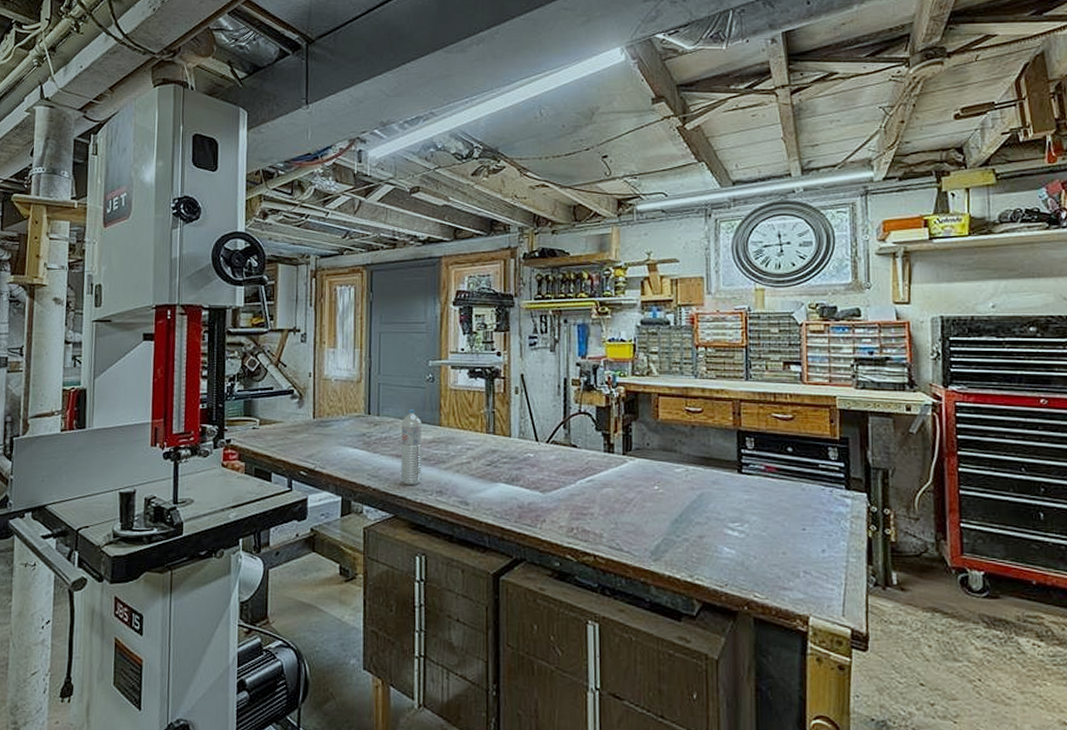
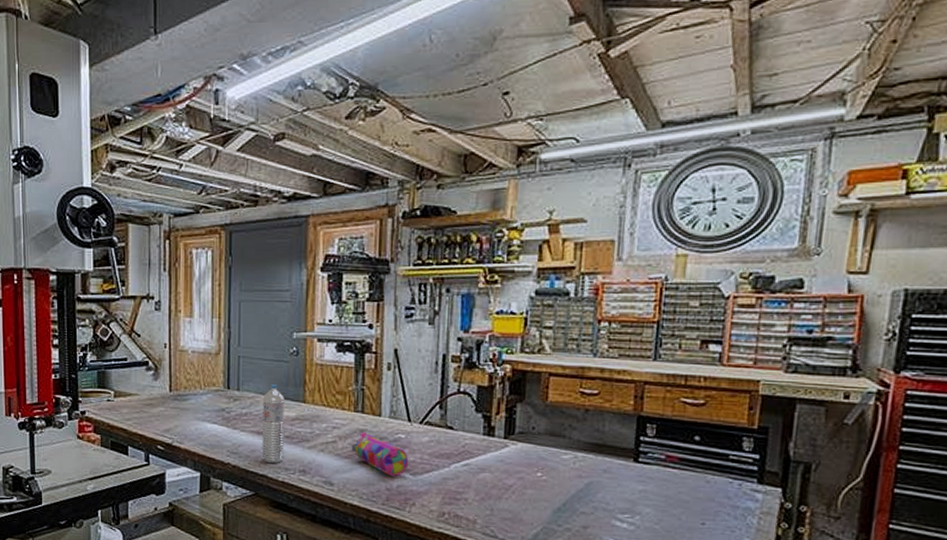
pencil case: none [485,452,538,495] -> present [352,431,409,477]

